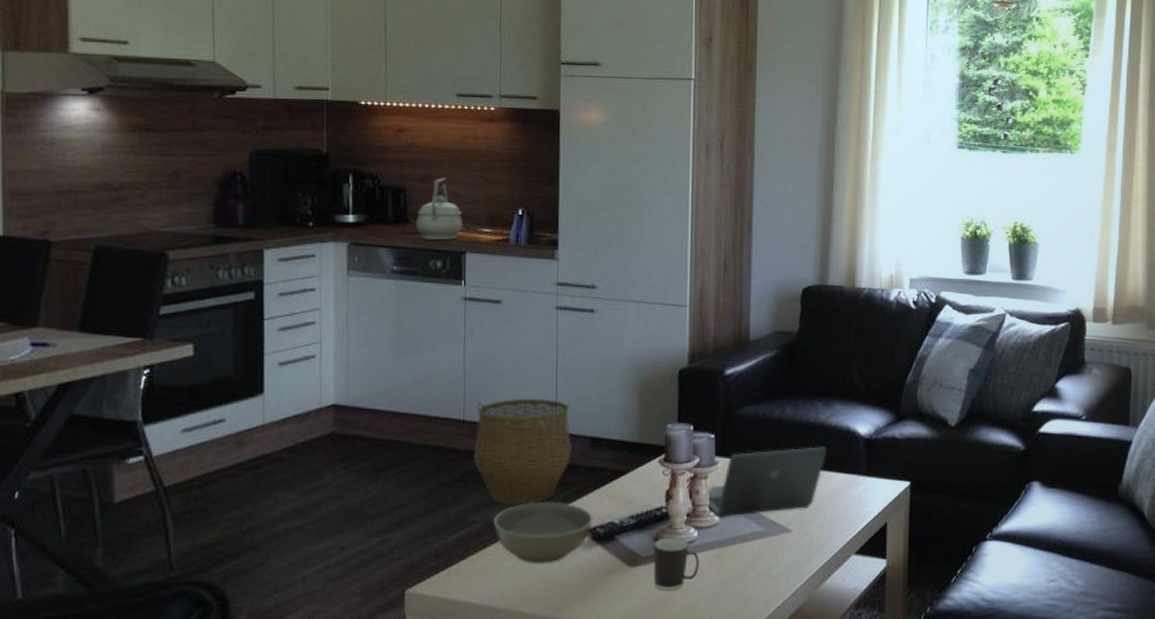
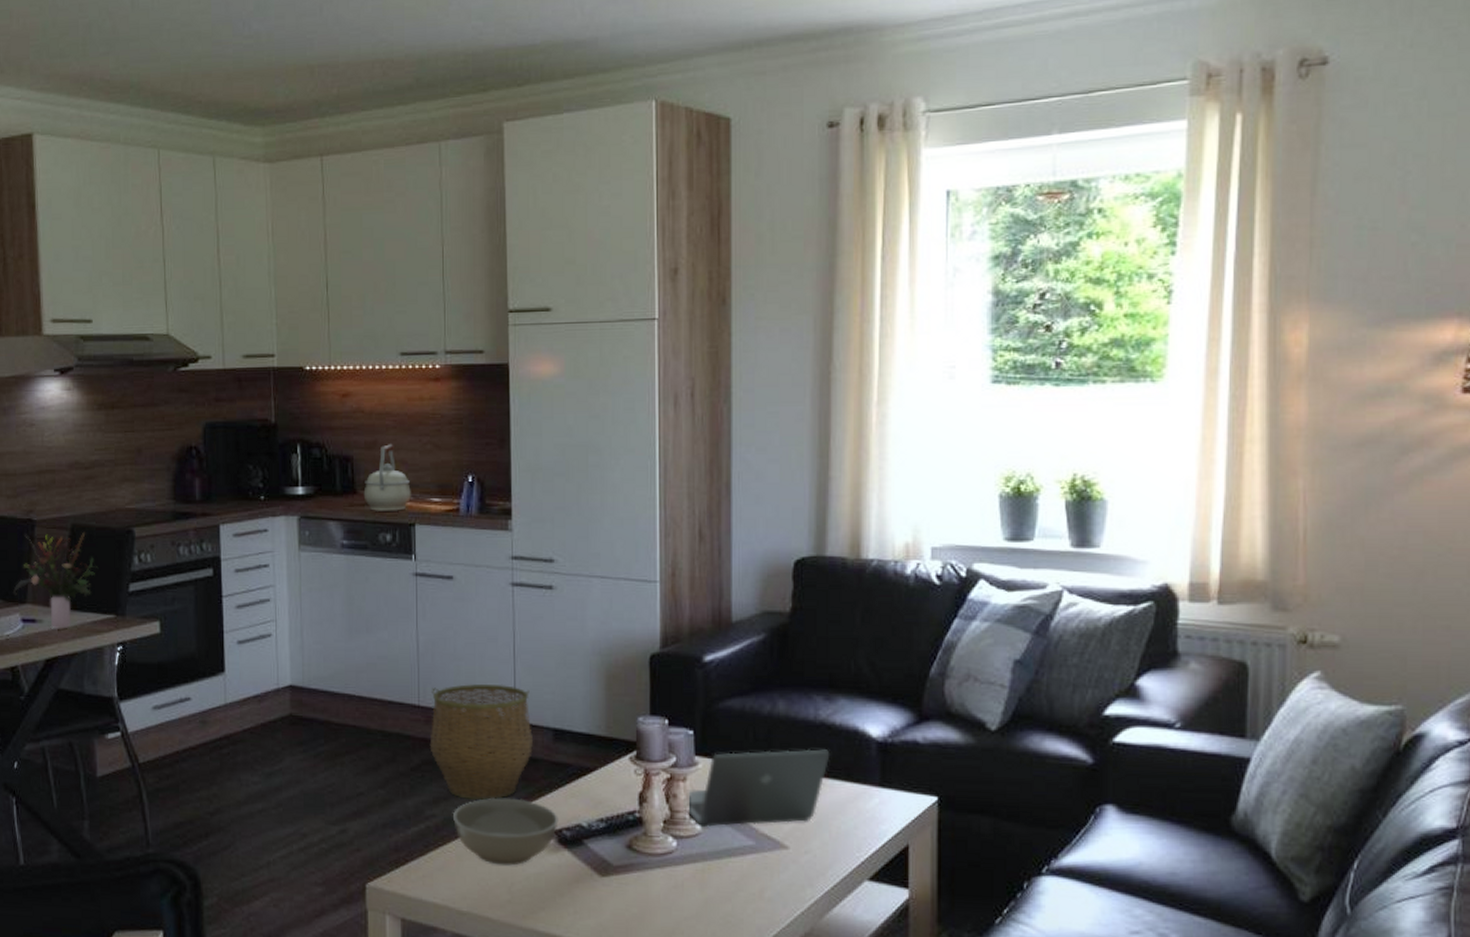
bouquet: none [22,255,125,353] -> present [13,533,99,629]
mug: present [653,537,699,590] -> none [626,845,679,906]

